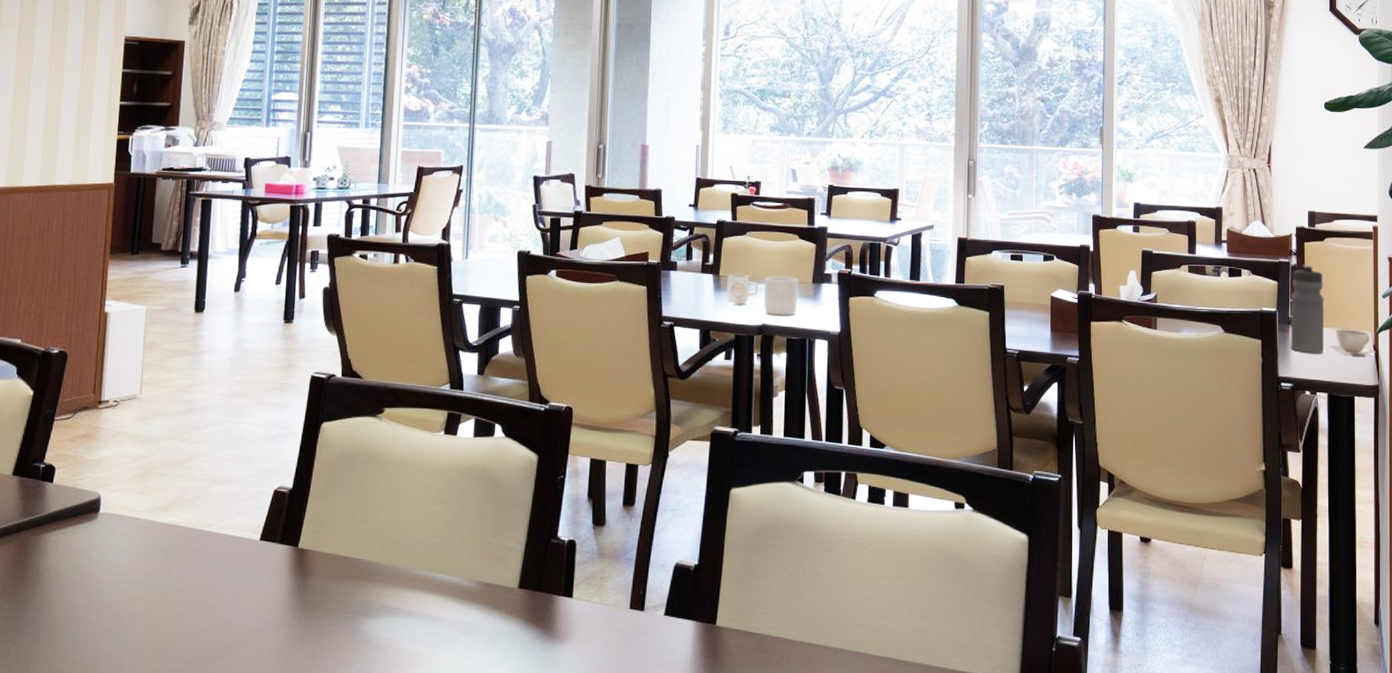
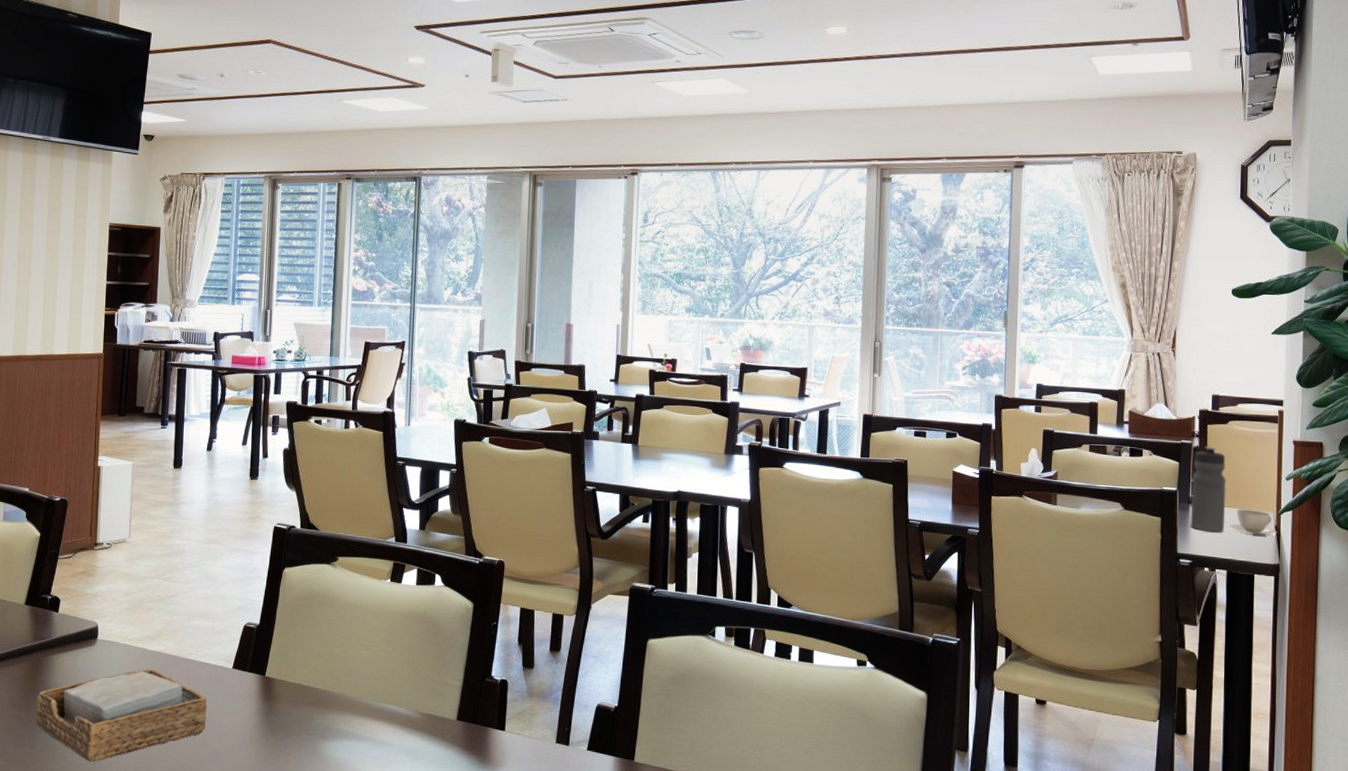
napkin holder: none [21,544,229,657] -> present [35,668,207,762]
mug: present [726,273,759,306] -> none [644,444,675,473]
mug: present [764,275,800,316] -> none [679,446,713,484]

